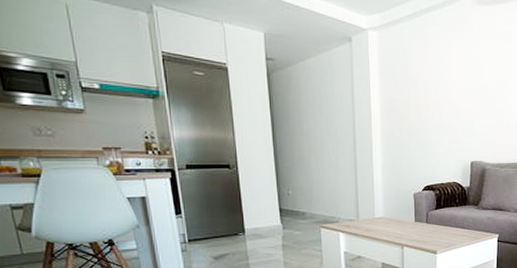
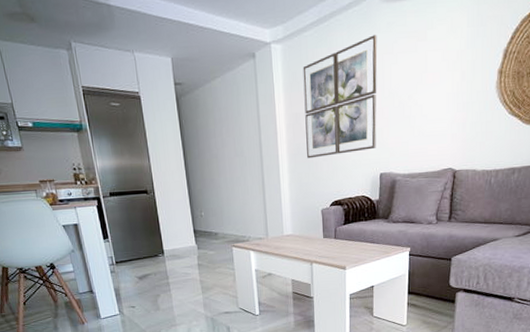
wall art: none [398,33,470,143] -> present [303,35,378,159]

